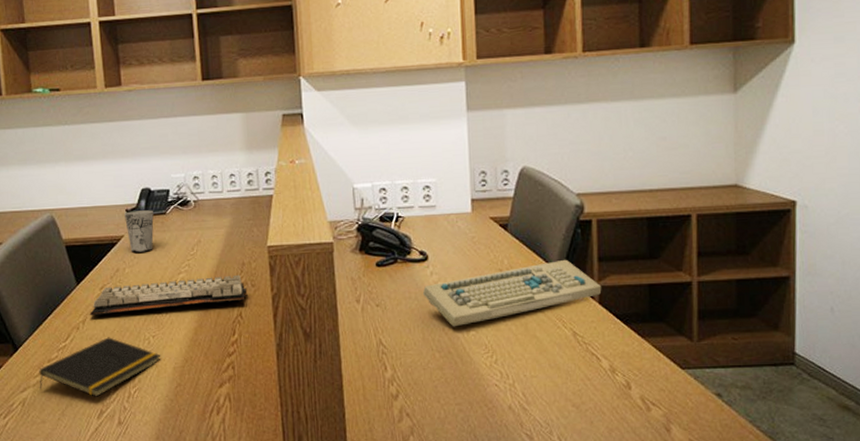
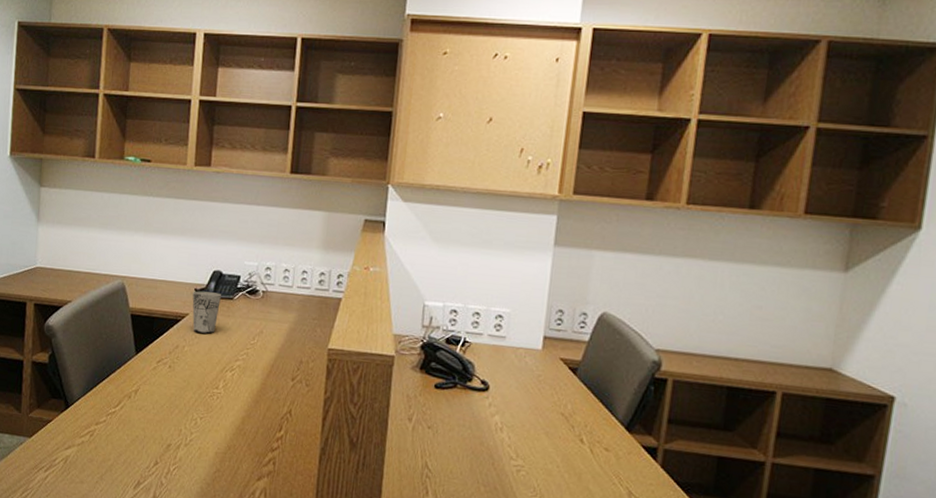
notepad: present [39,337,161,397] -> none [83,410,205,468]
keyboard: present [89,274,248,316] -> none [143,361,301,399]
keyboard: present [423,259,602,327] -> none [478,414,667,464]

